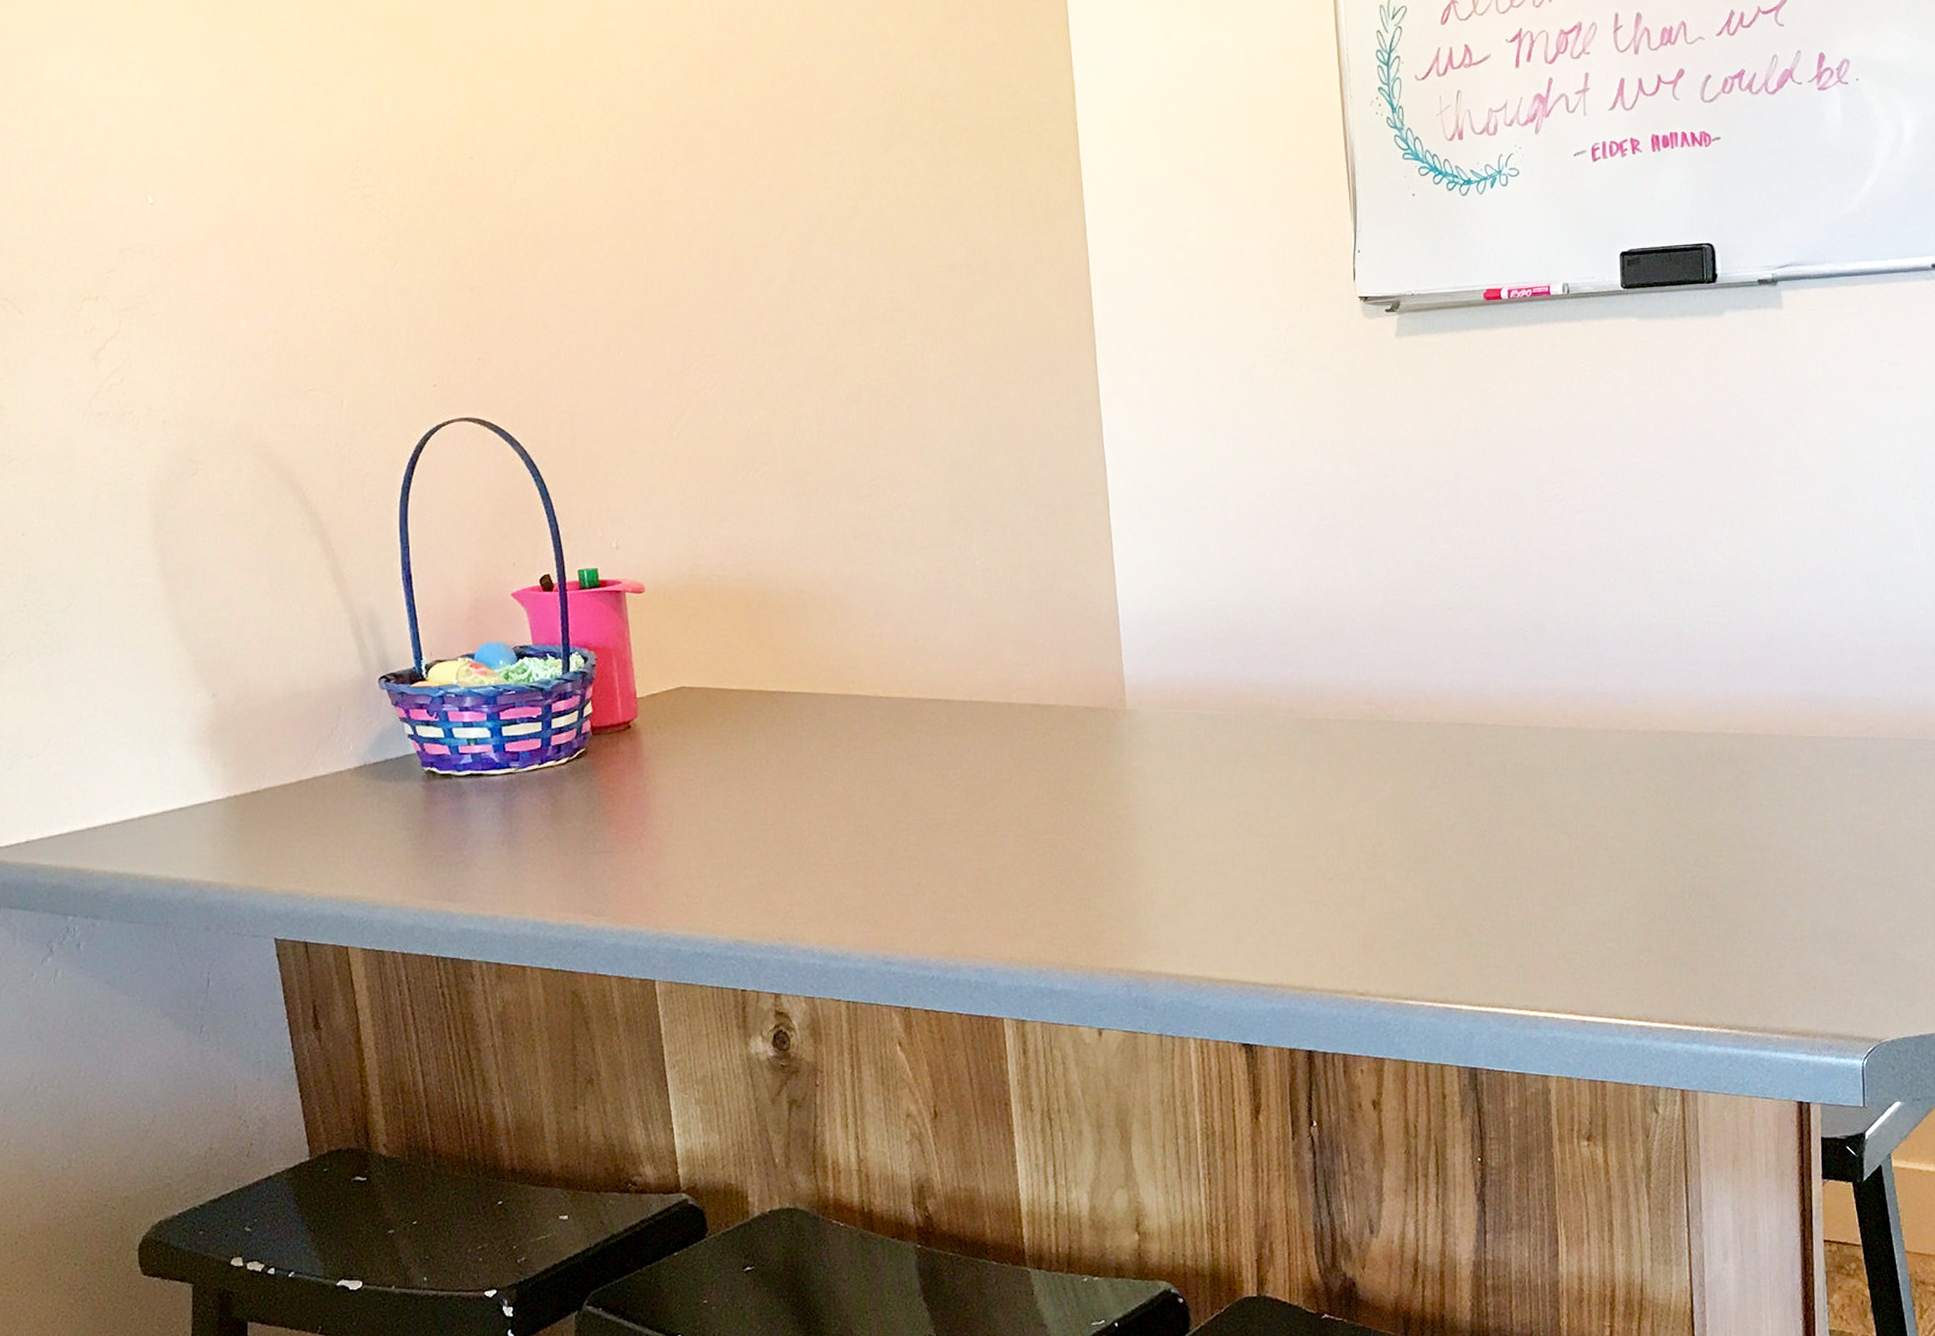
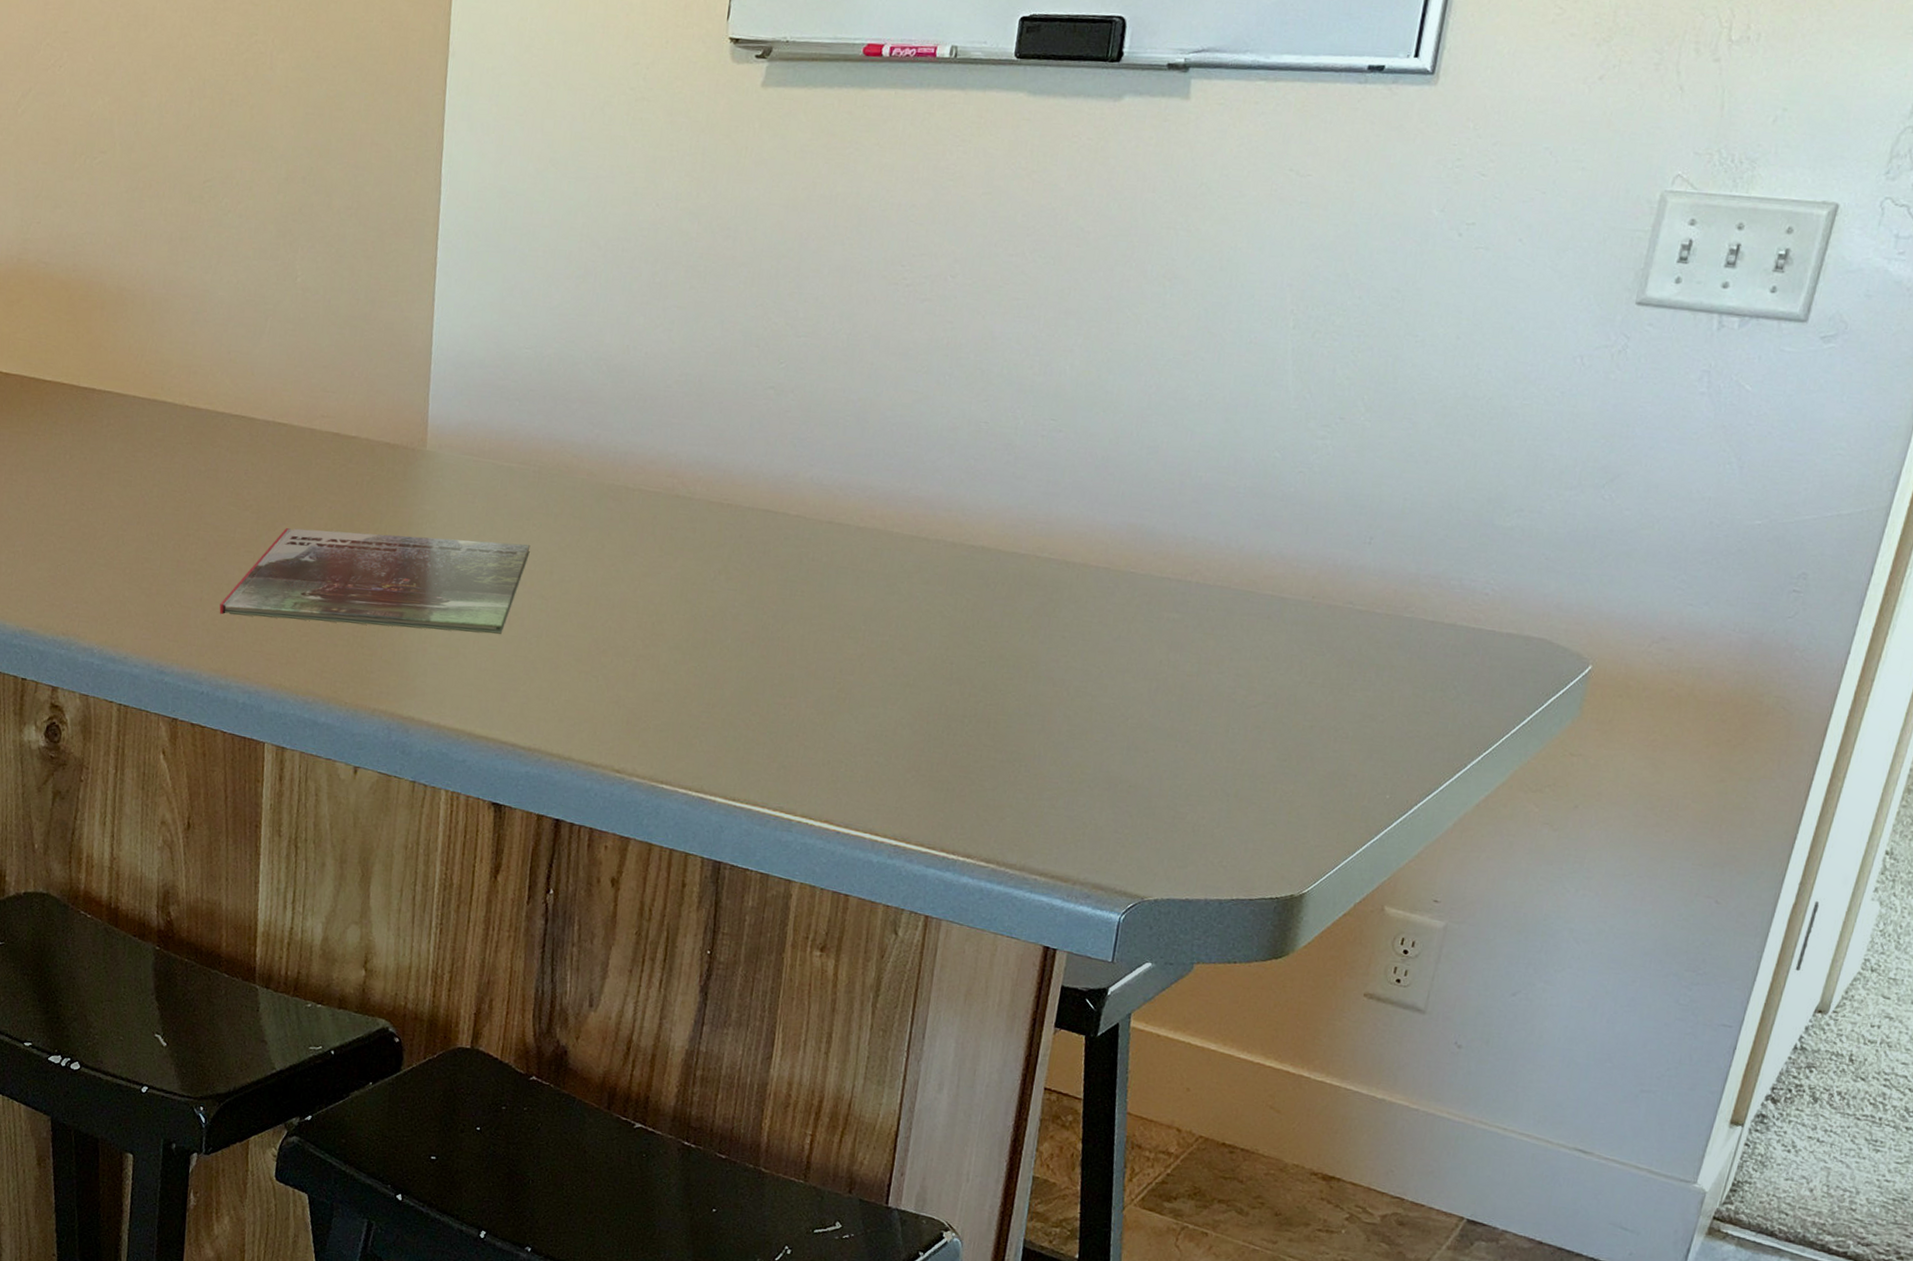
magazine: none [939,786,1243,896] -> present [219,528,531,635]

